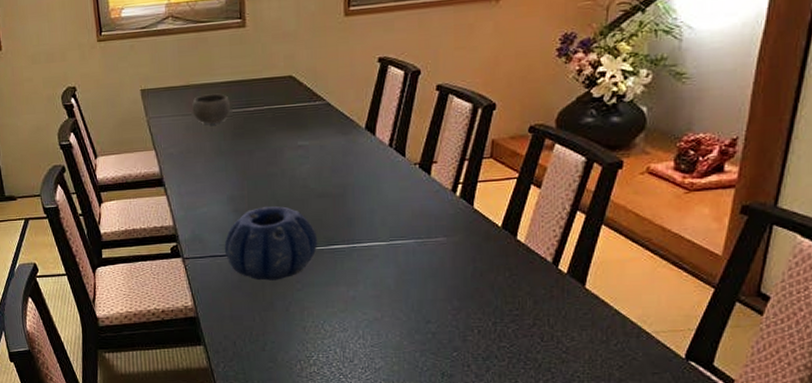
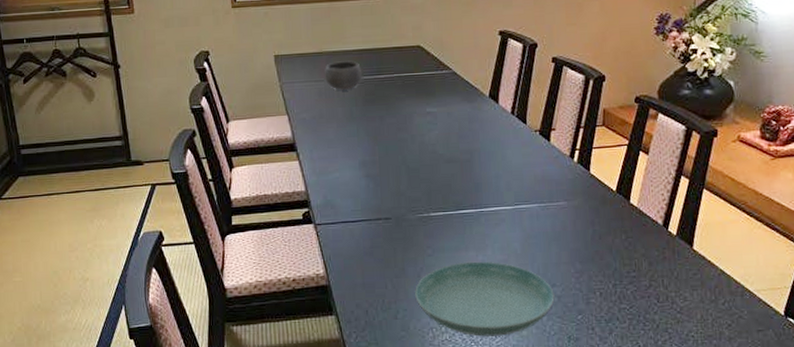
decorative bowl: present [224,206,318,281] -> none [356,171,448,246]
saucer: none [283,296,429,370] -> present [415,261,555,337]

